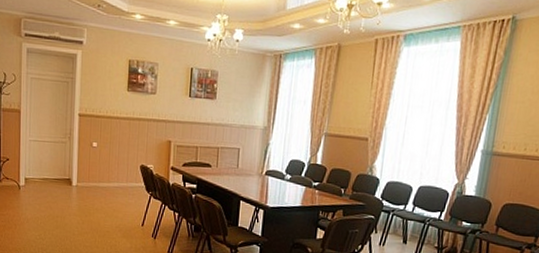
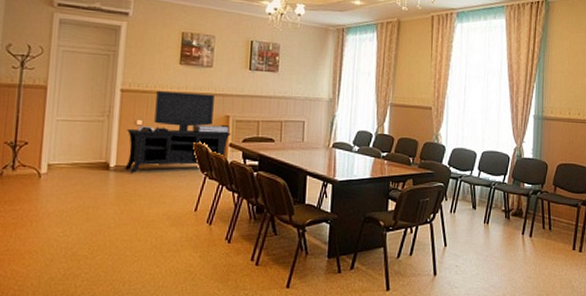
media console: none [84,116,173,190] -> present [125,91,232,173]

